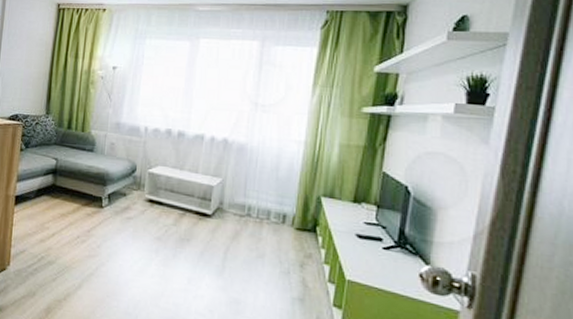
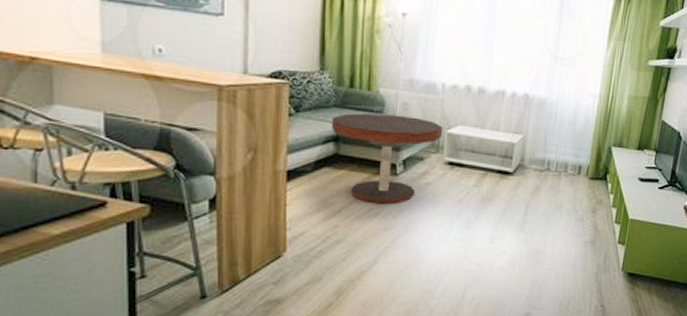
coffee table: none [51,150,145,233] -> present [331,113,443,204]

